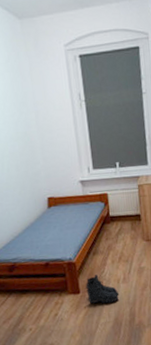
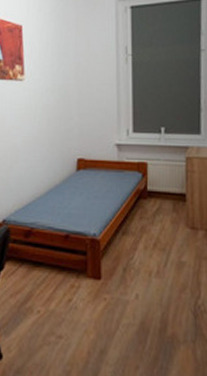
boots: present [85,275,119,304] -> none [108,260,148,300]

